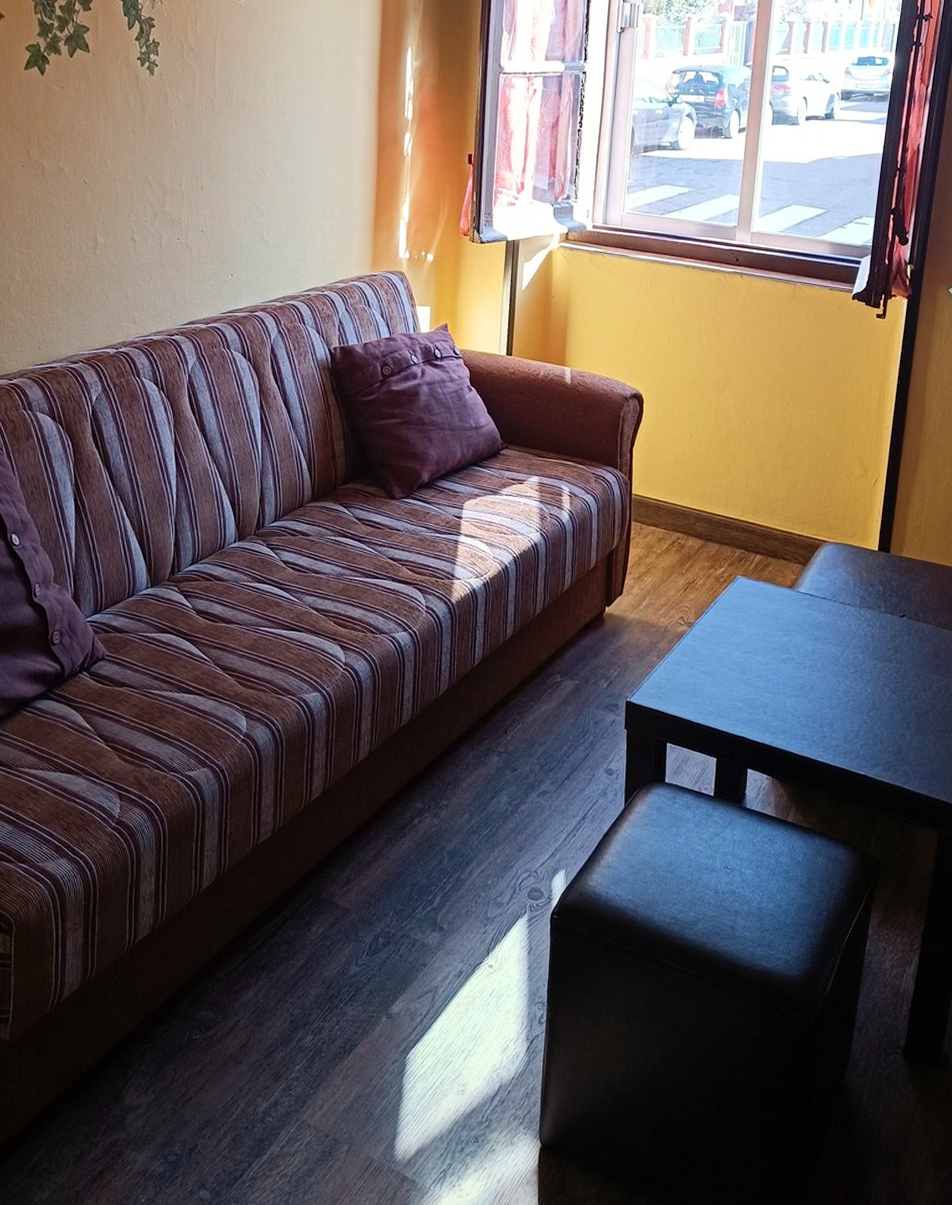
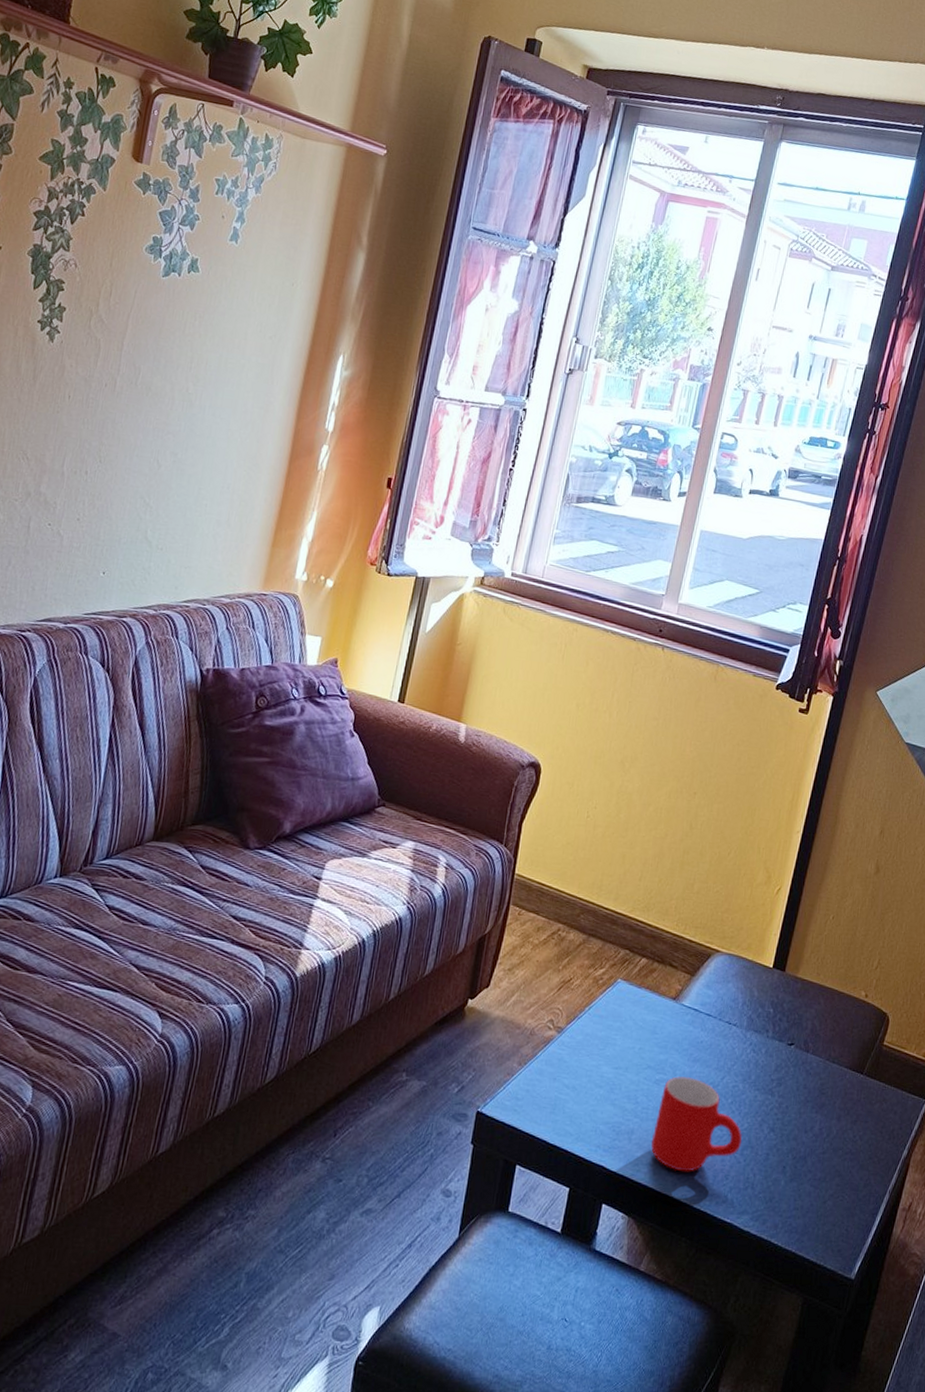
mug: none [784,654,867,736] -> present [650,1076,742,1172]

